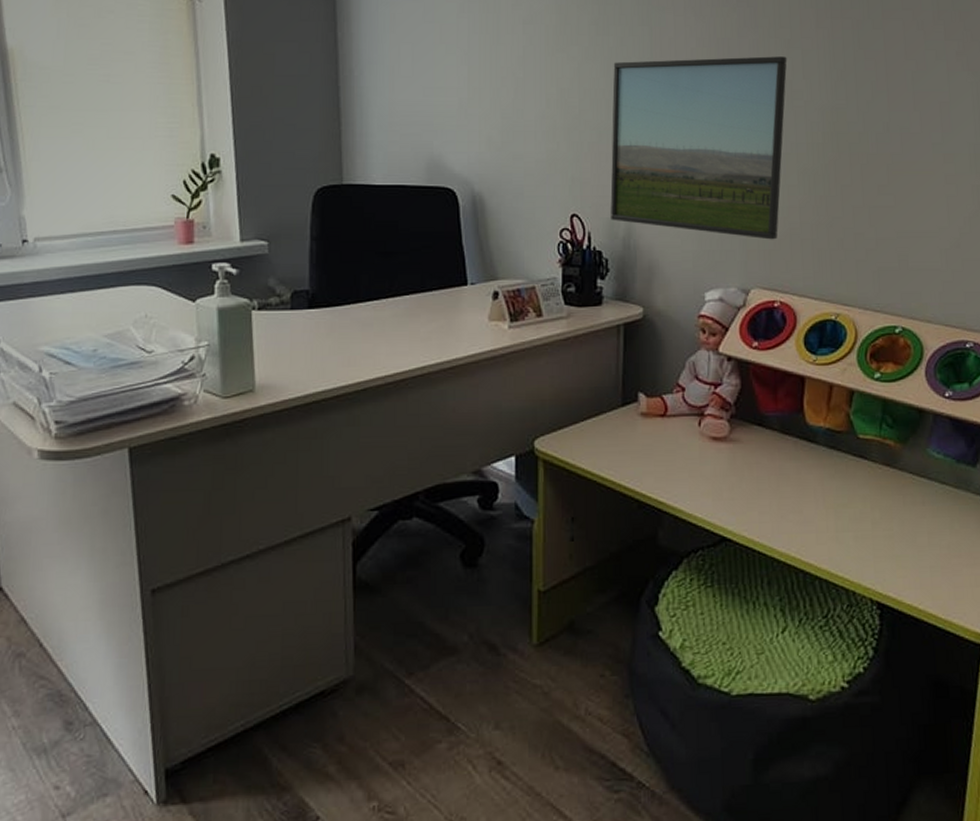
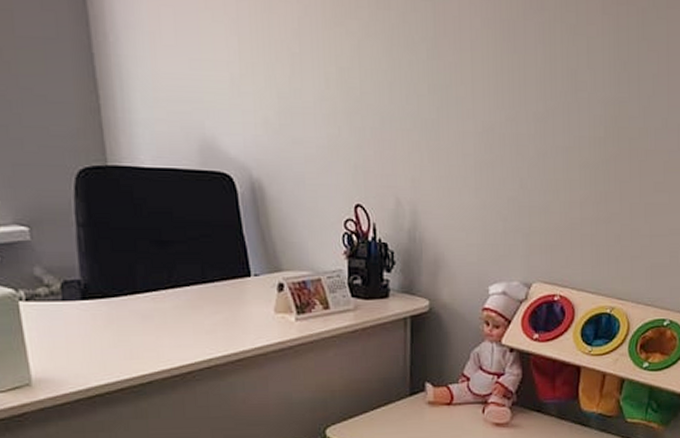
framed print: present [610,56,787,240] -> none [395,40,573,235]

